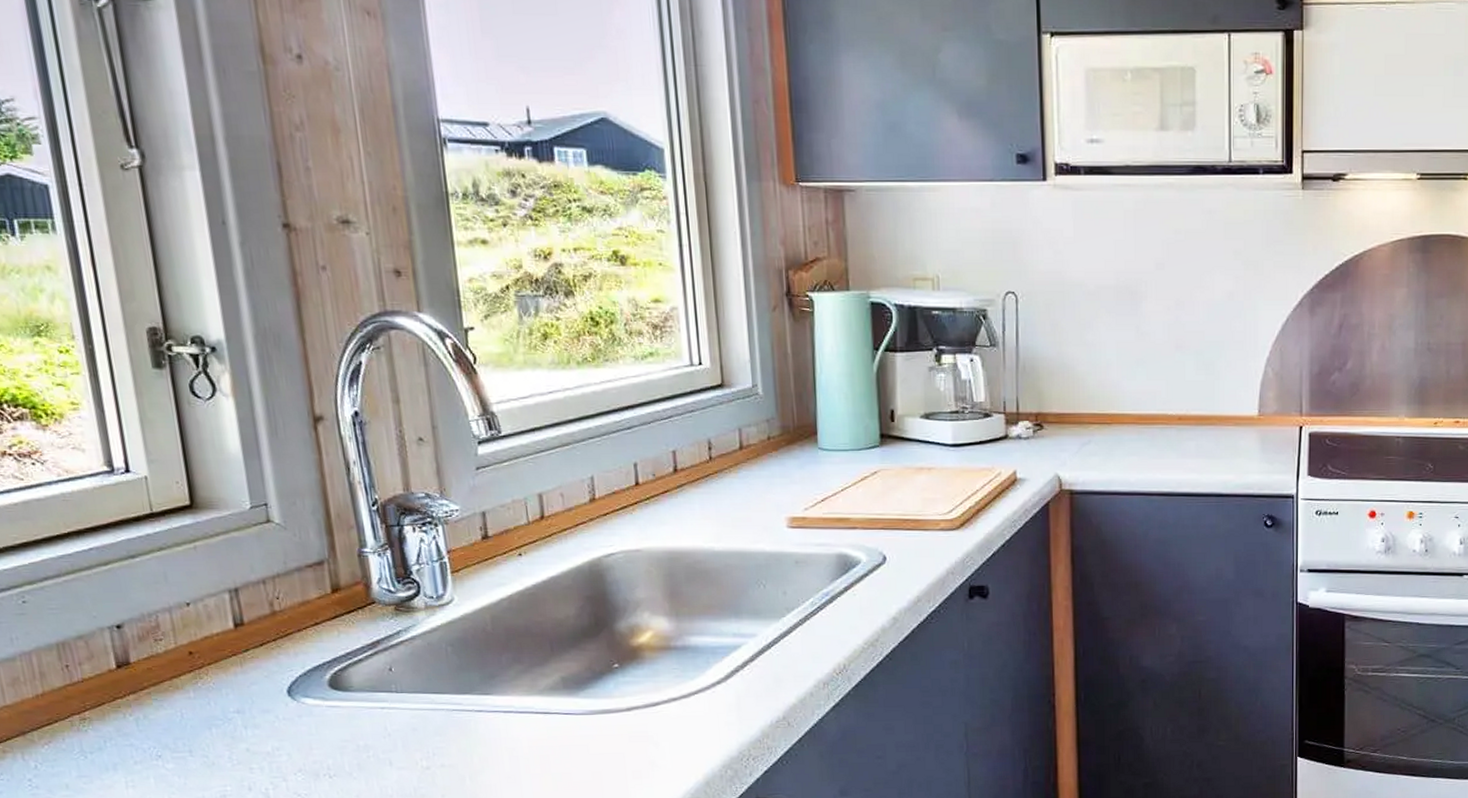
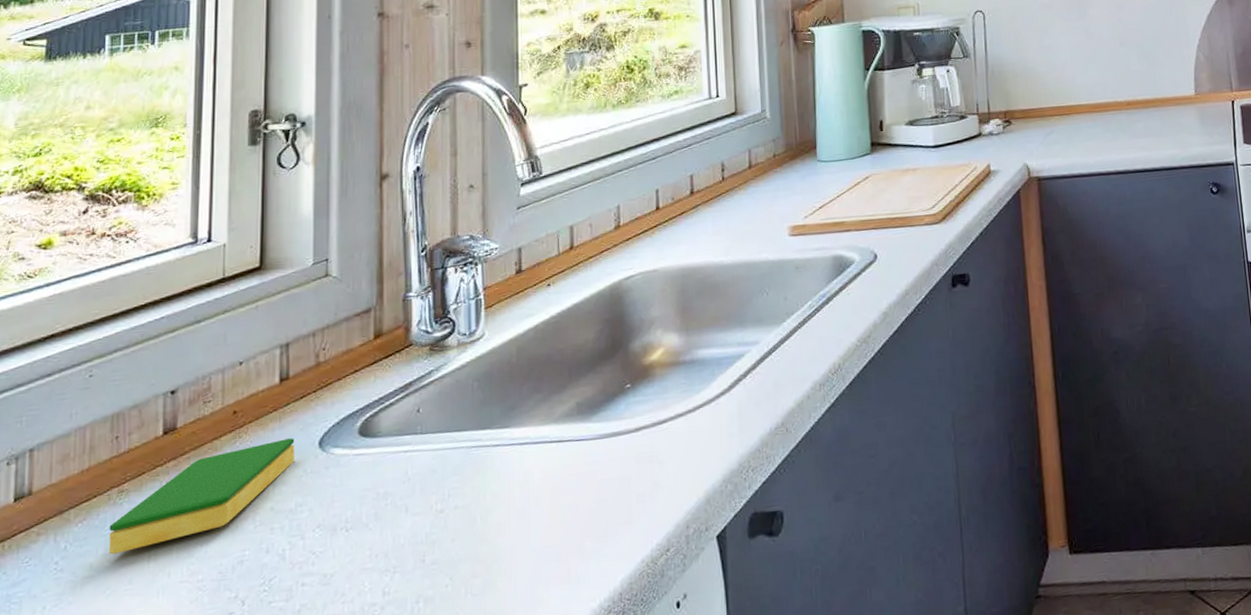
dish sponge: none [78,684,264,778] -> present [109,438,295,555]

